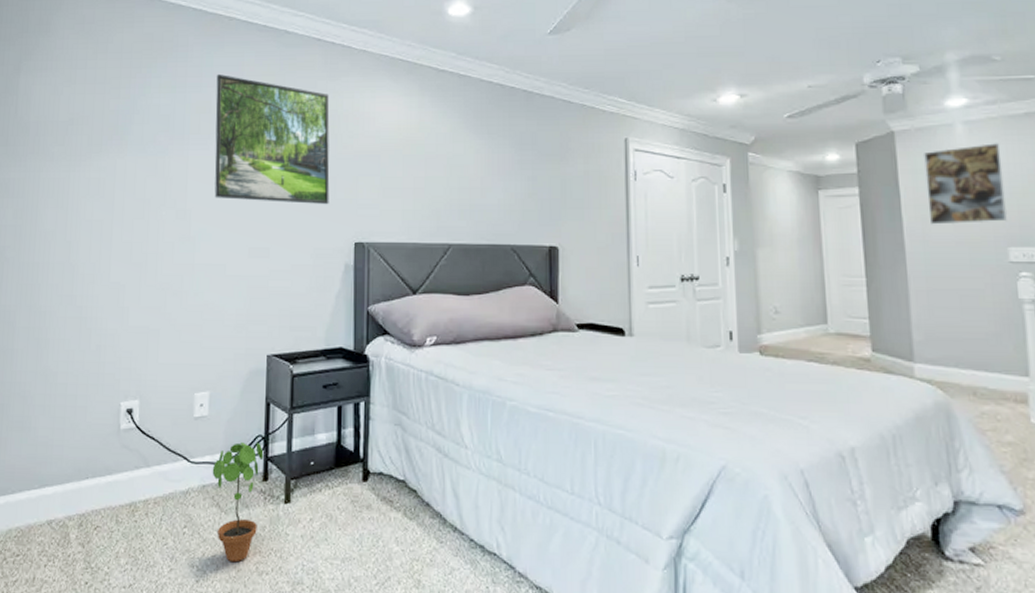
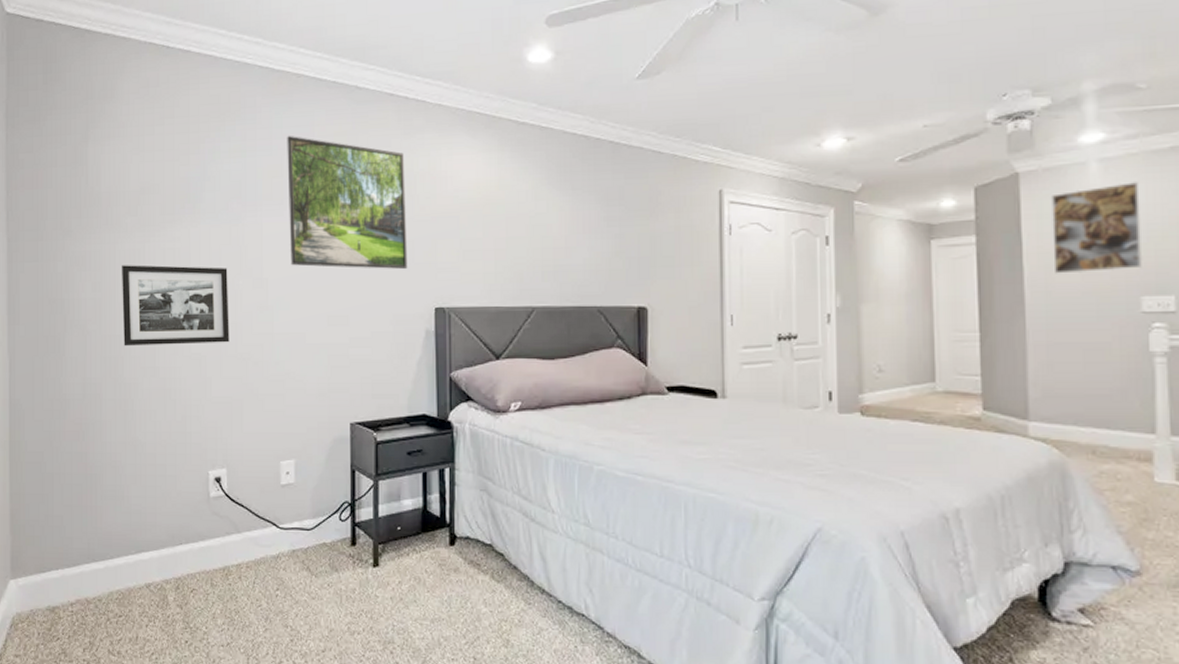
picture frame: none [41,193,152,274] -> present [122,265,230,347]
potted plant: present [212,442,264,563] -> none [301,509,351,623]

